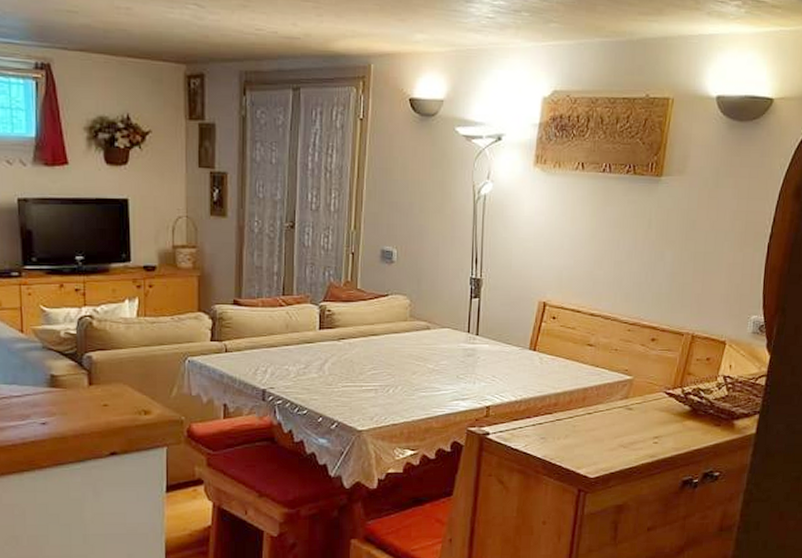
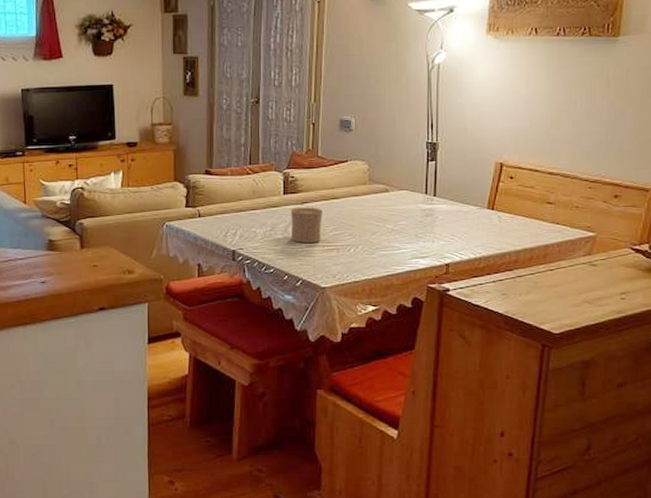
cup: none [326,344,361,382] -> present [290,207,322,243]

